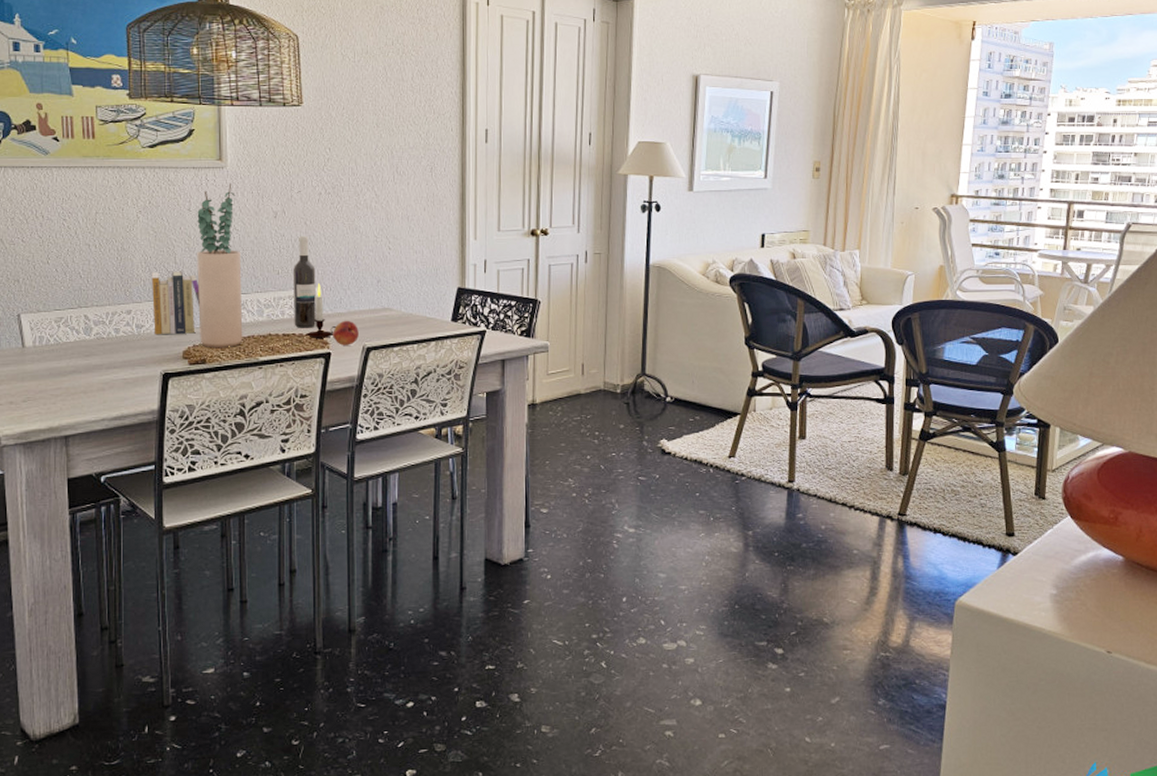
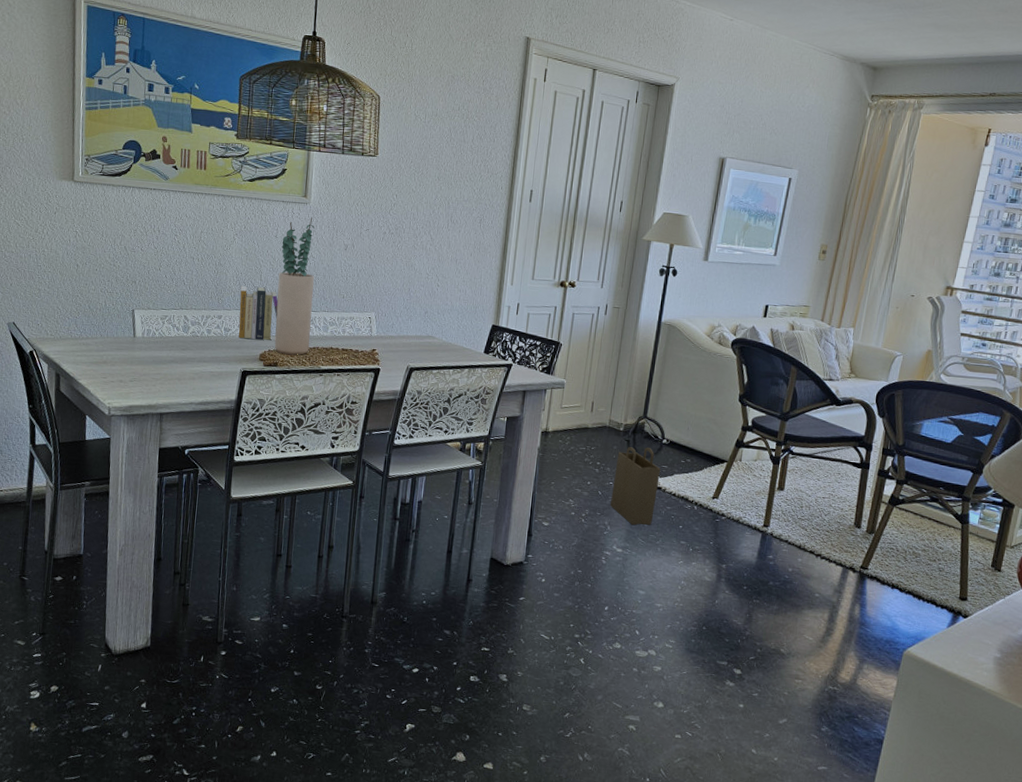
wine bottle: present [292,235,316,328] -> none [352,267,375,346]
candle: present [307,283,337,338] -> none [362,309,387,356]
fruit: present [333,320,359,346] -> none [383,342,405,364]
shopping bag: none [616,409,668,500] -> present [610,447,661,526]

